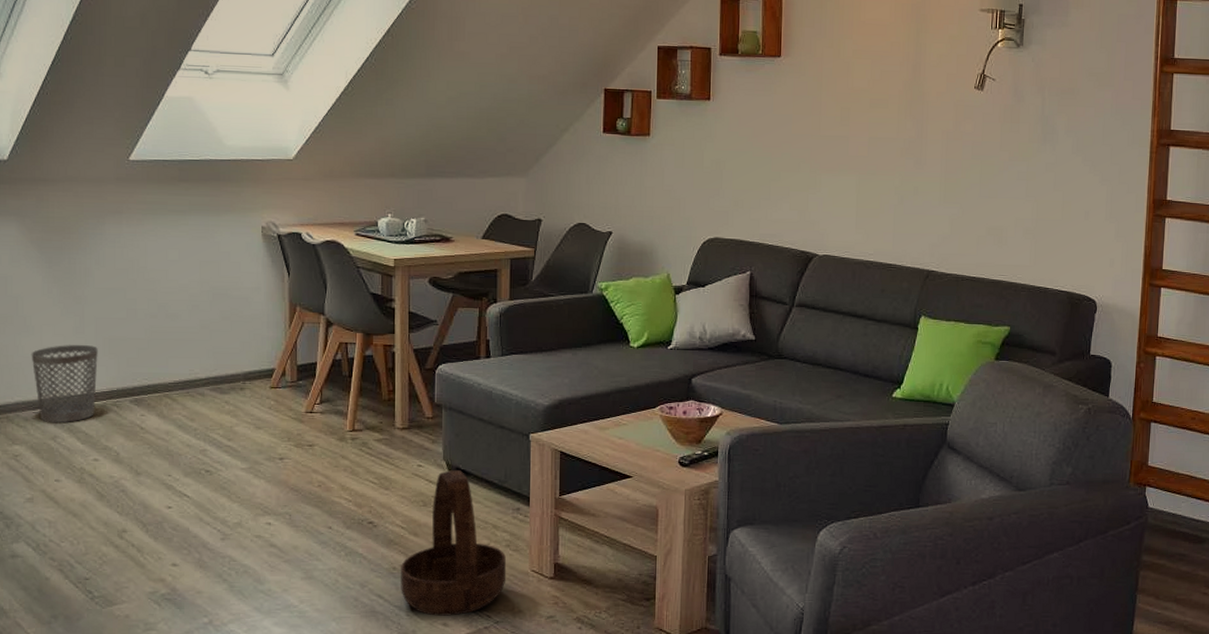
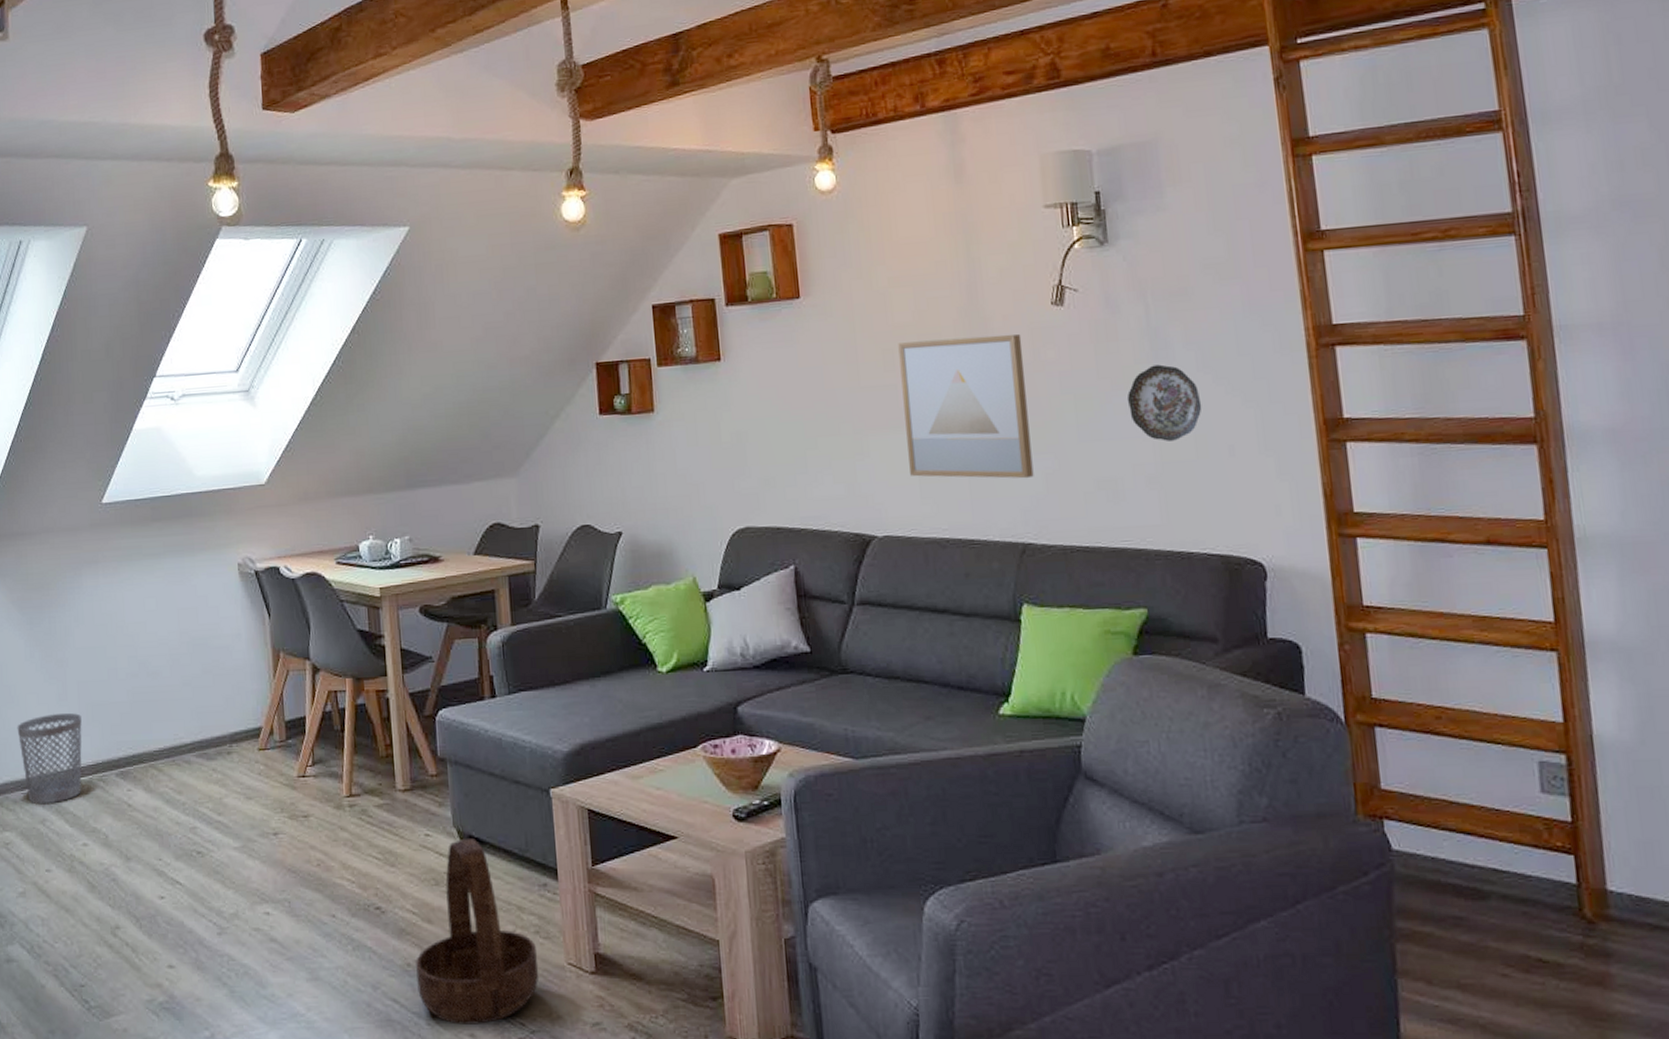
wall art: none [850,104,949,221] -> present [898,334,1034,479]
decorative plate: none [1019,145,1072,204] -> present [1126,364,1202,441]

